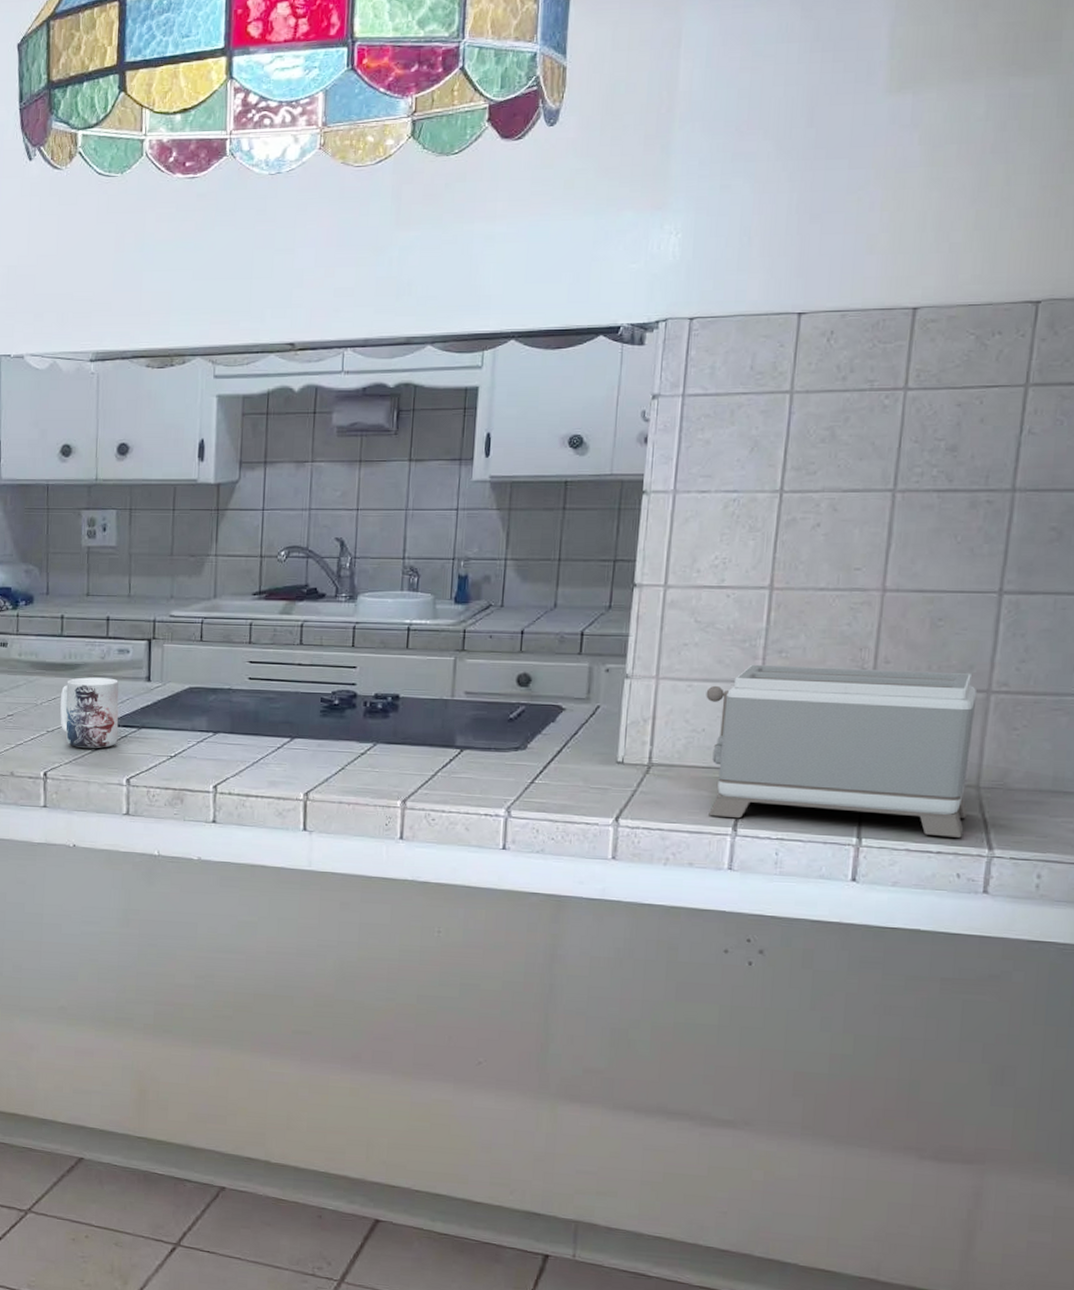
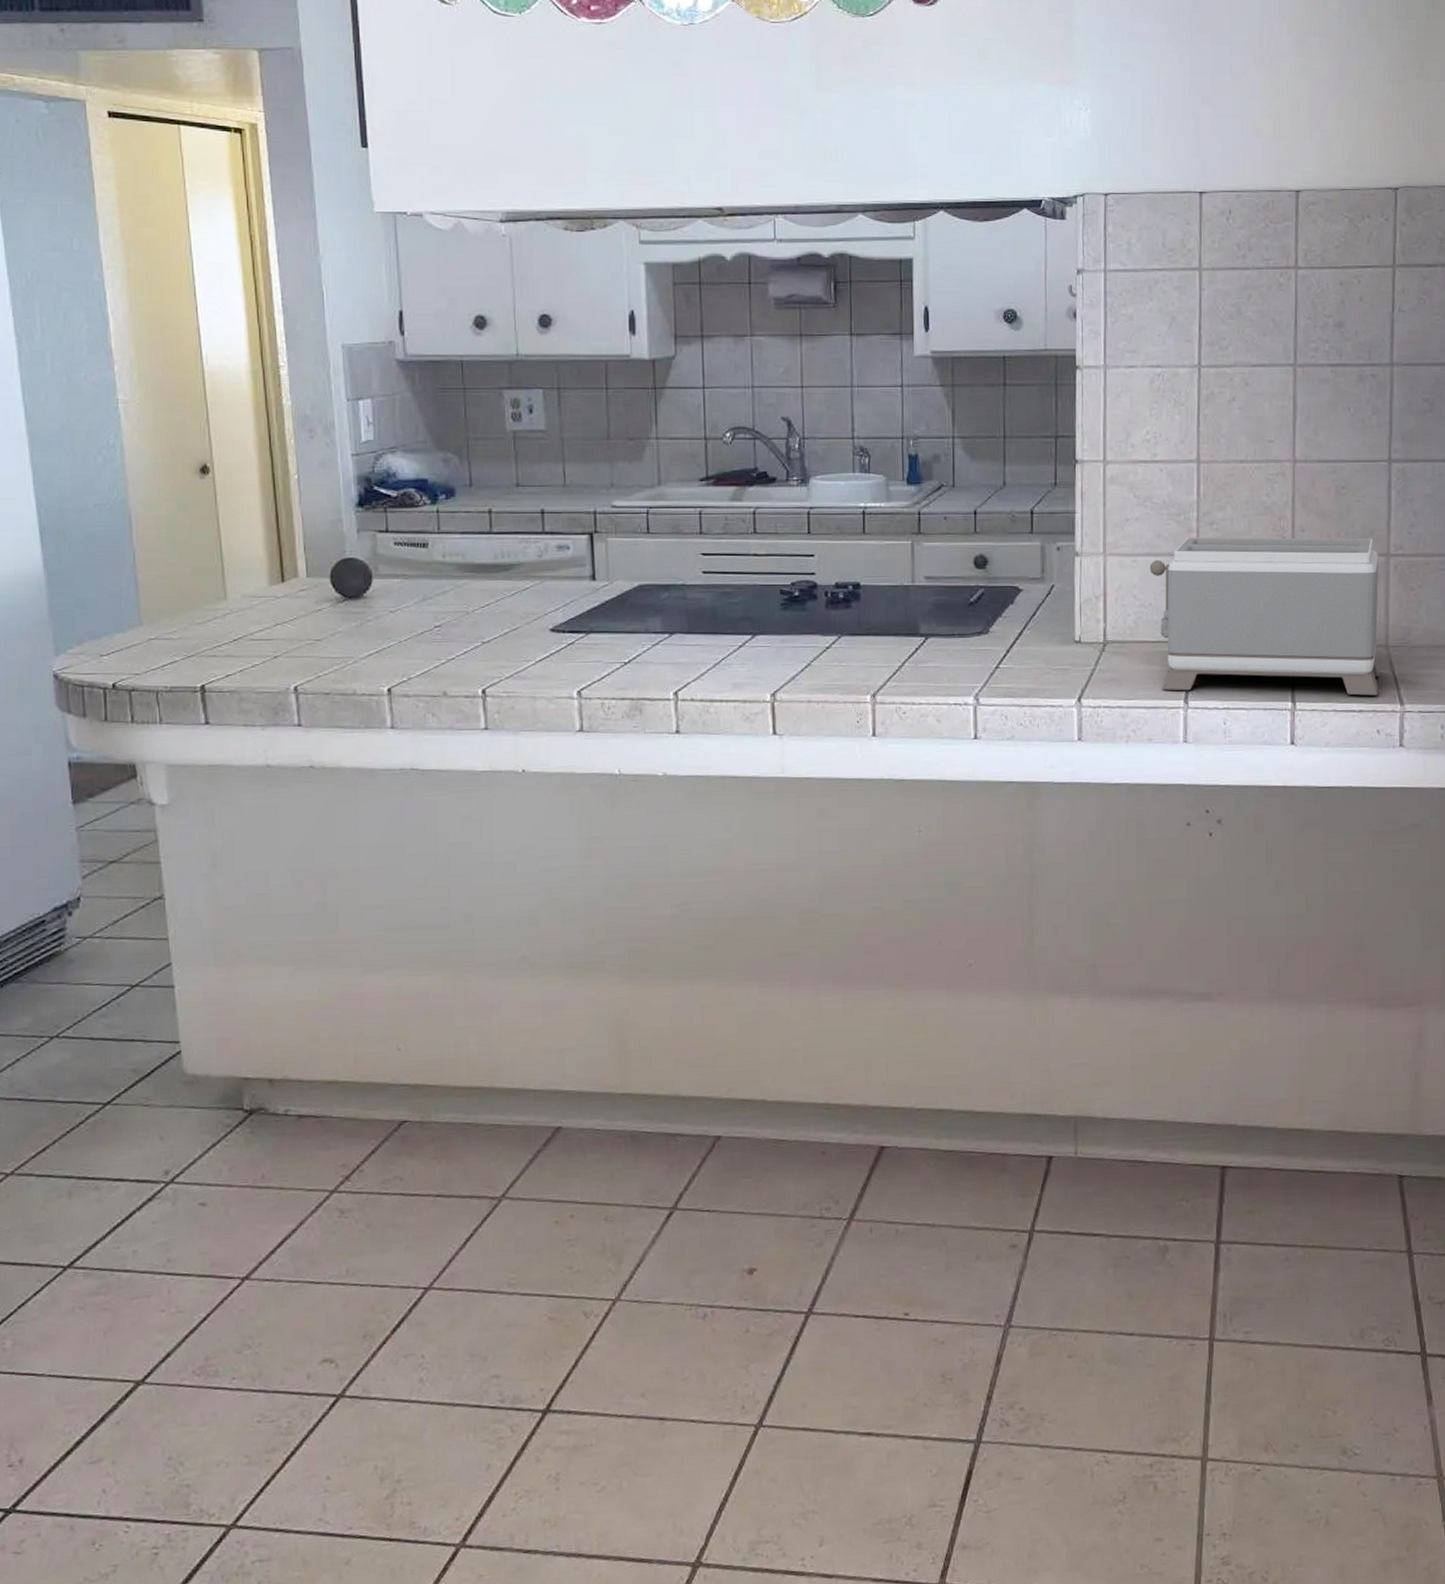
mug: present [60,677,119,748] -> none [495,578,564,659]

